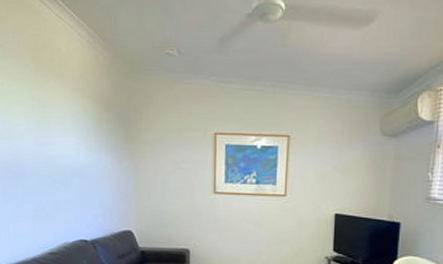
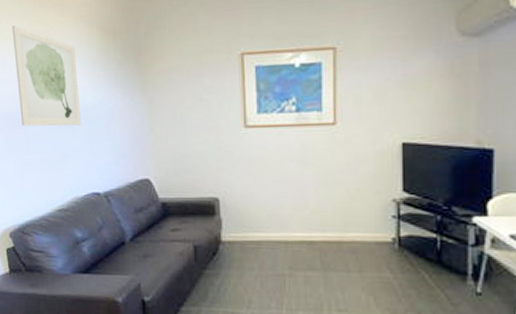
wall art: none [14,90,74,182] -> present [12,25,81,127]

